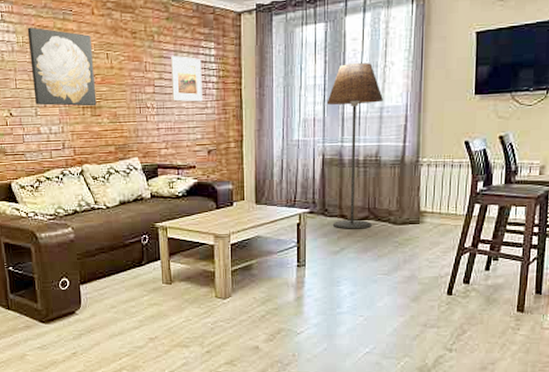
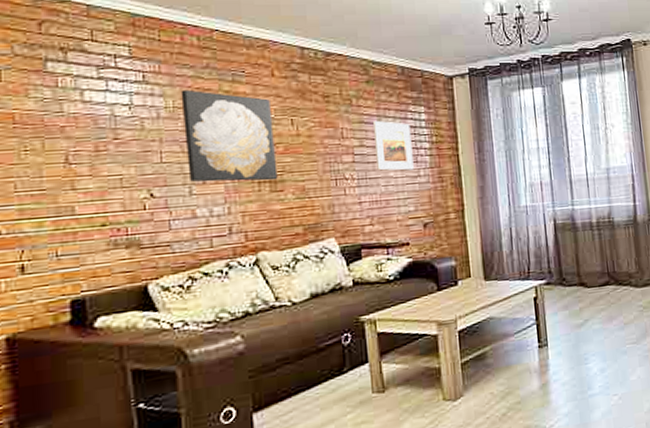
floor lamp: present [326,63,383,229] -> none [552,125,614,299]

